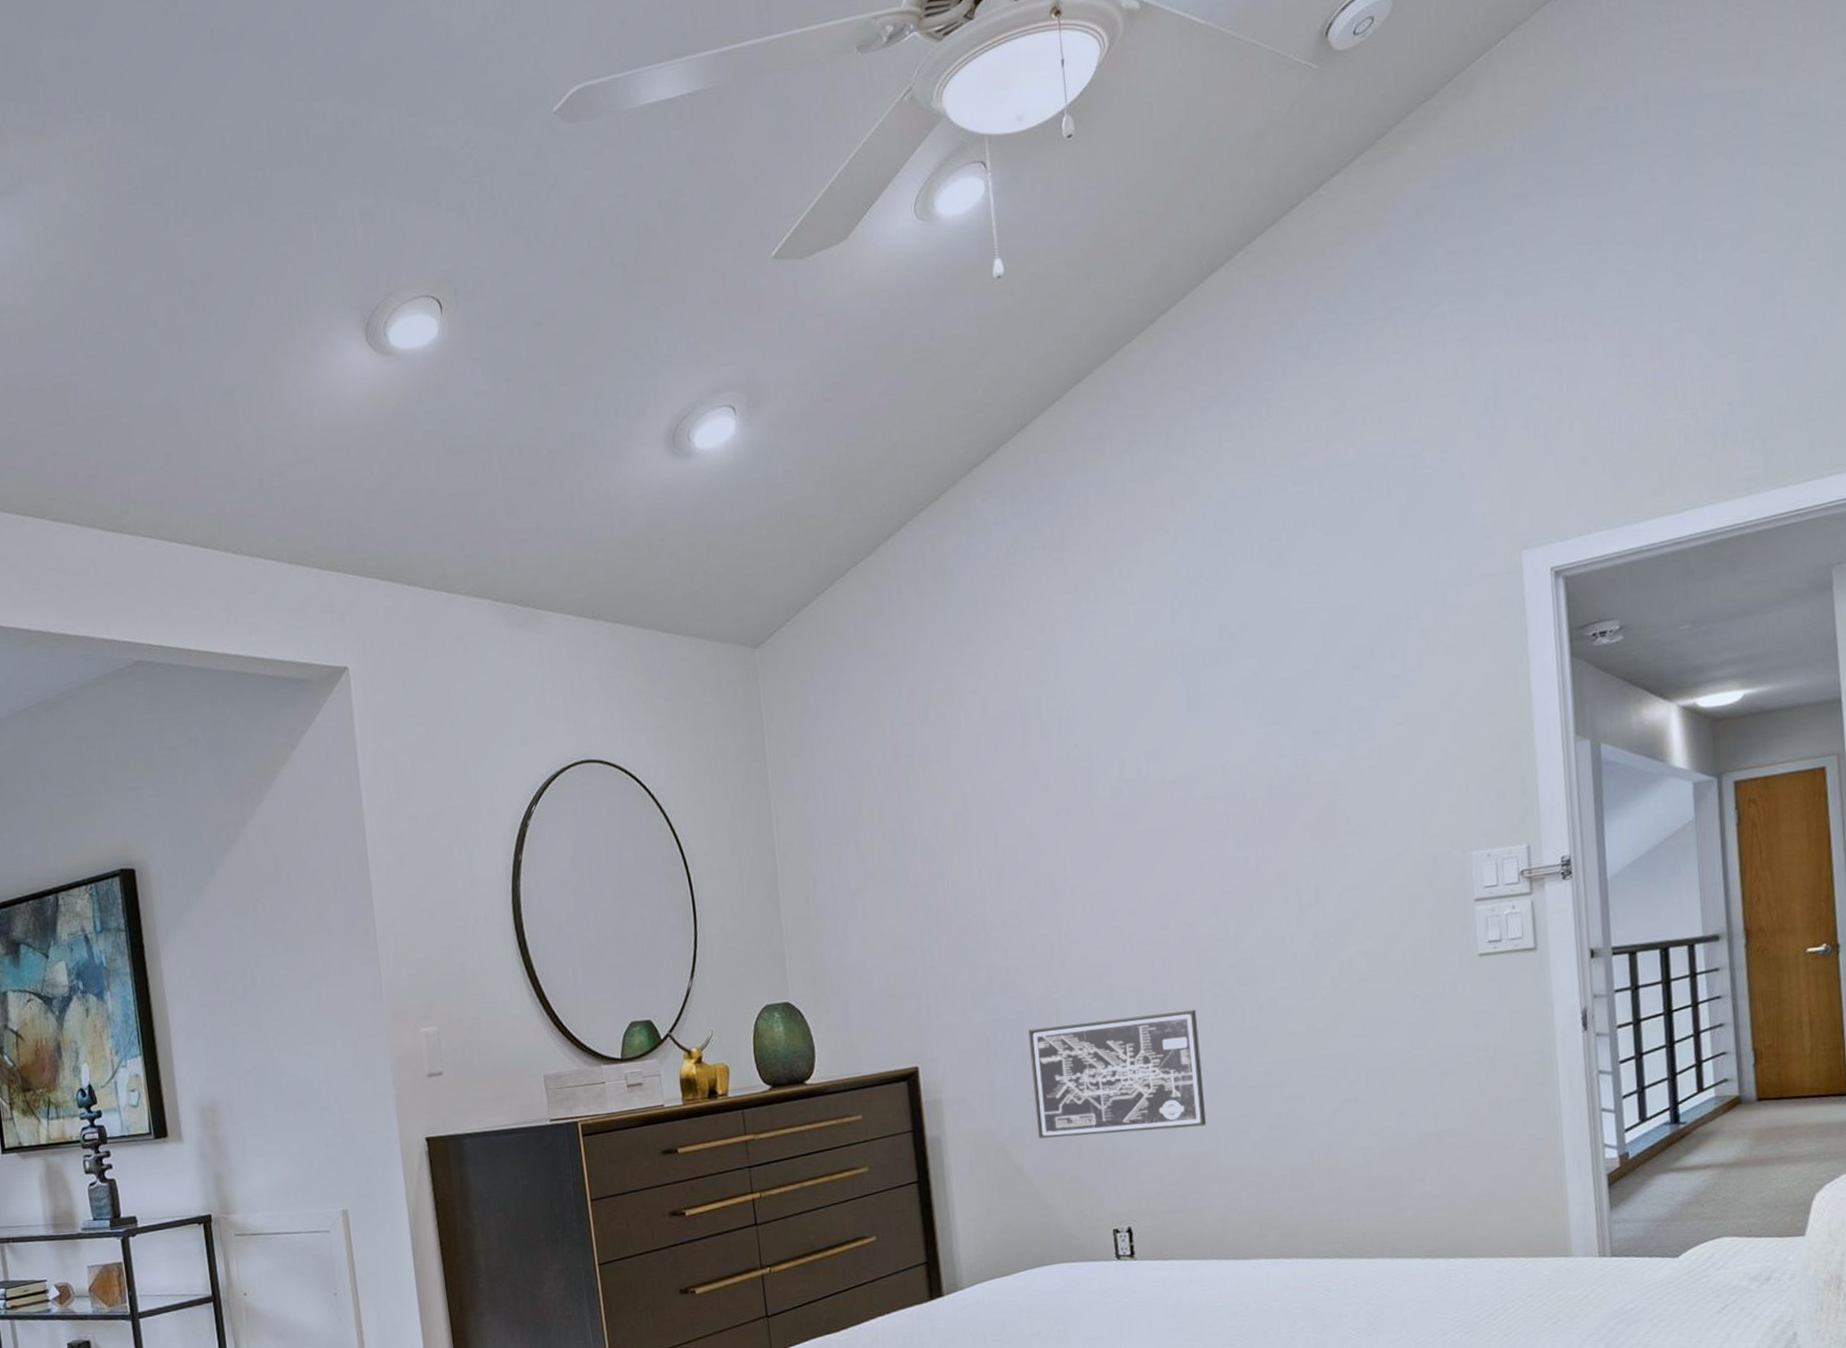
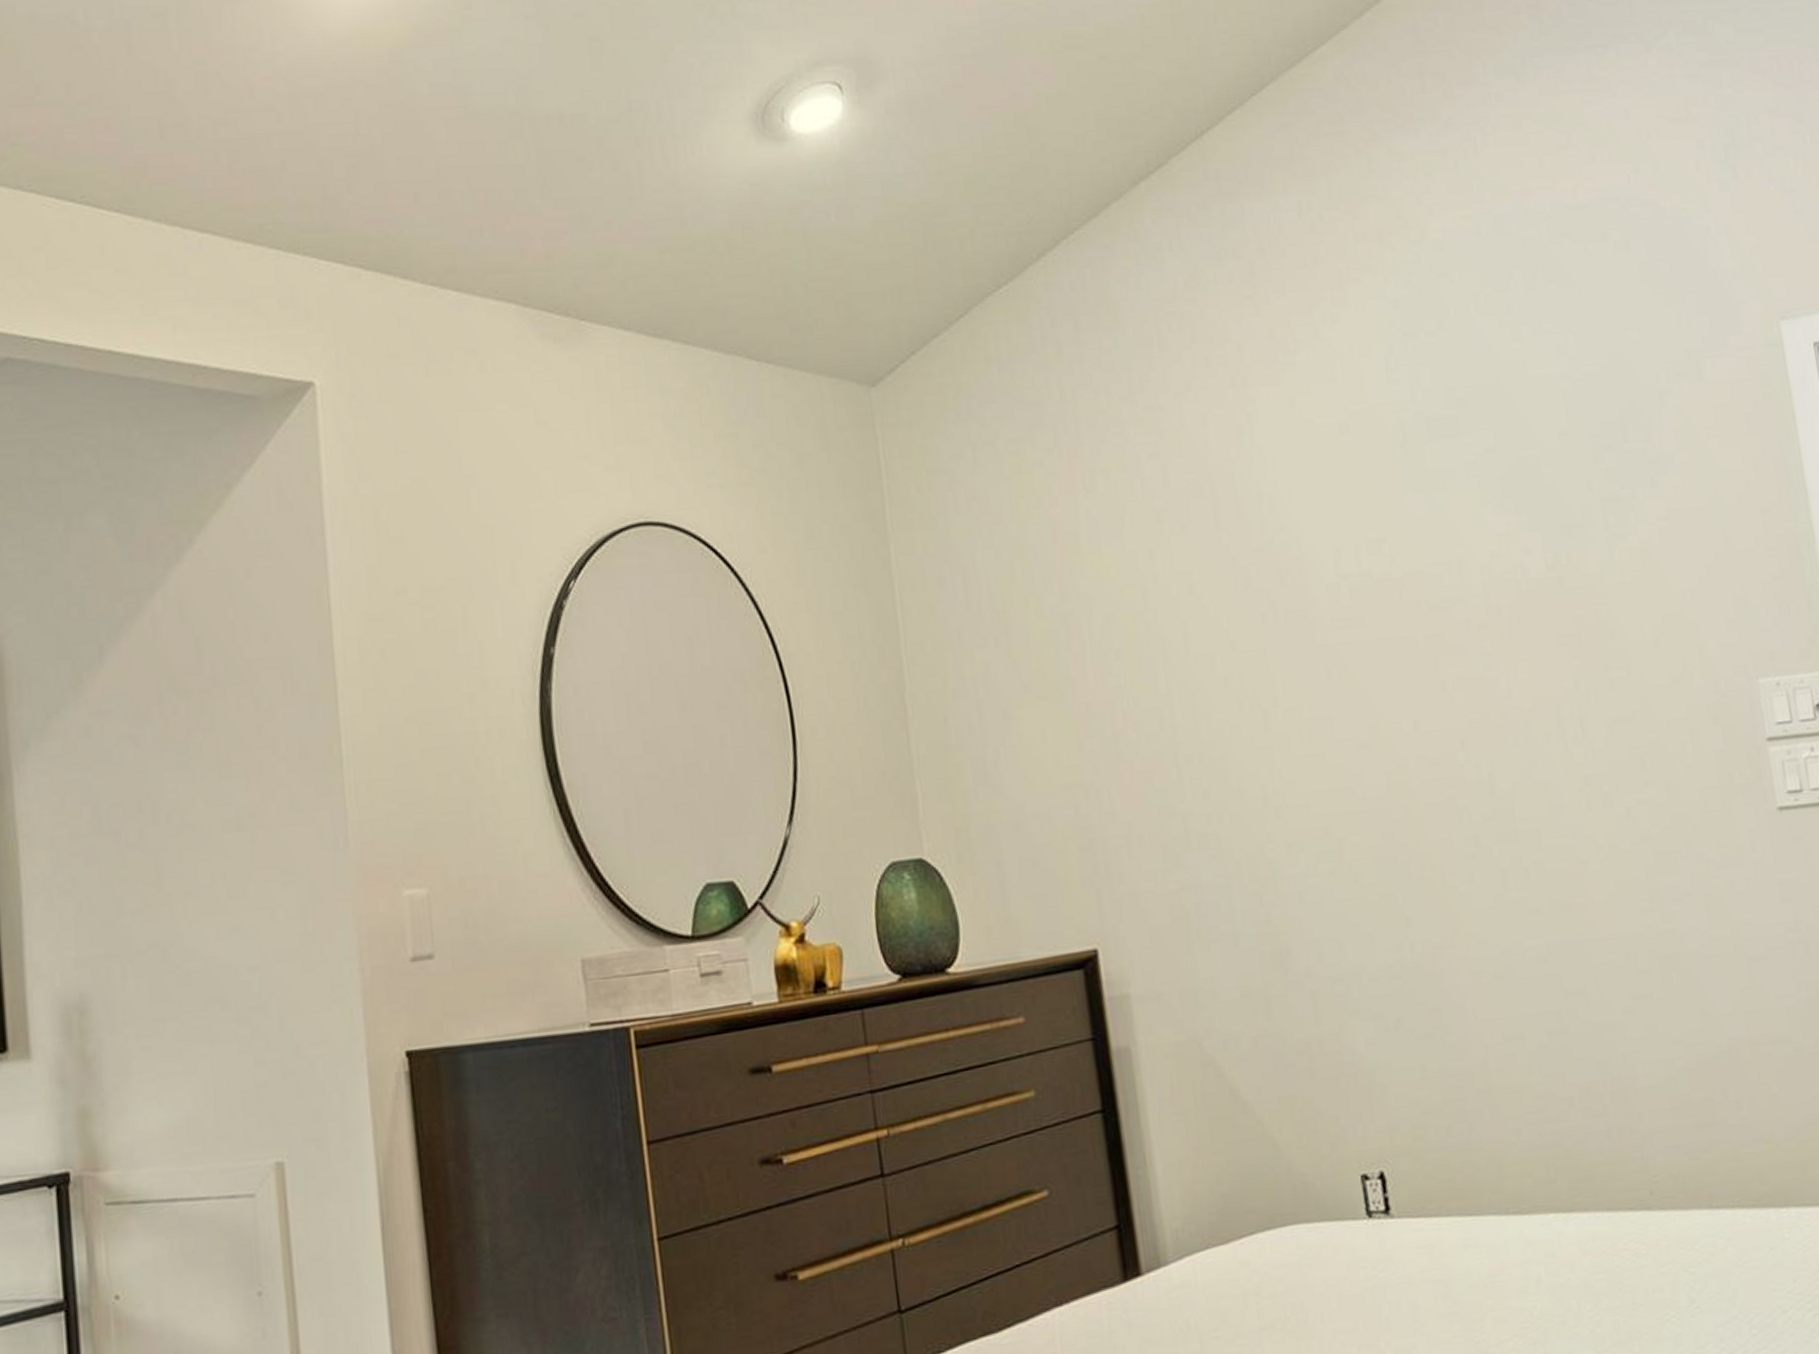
wall art: present [1028,1010,1206,1139] -> none [1238,875,1470,1049]

